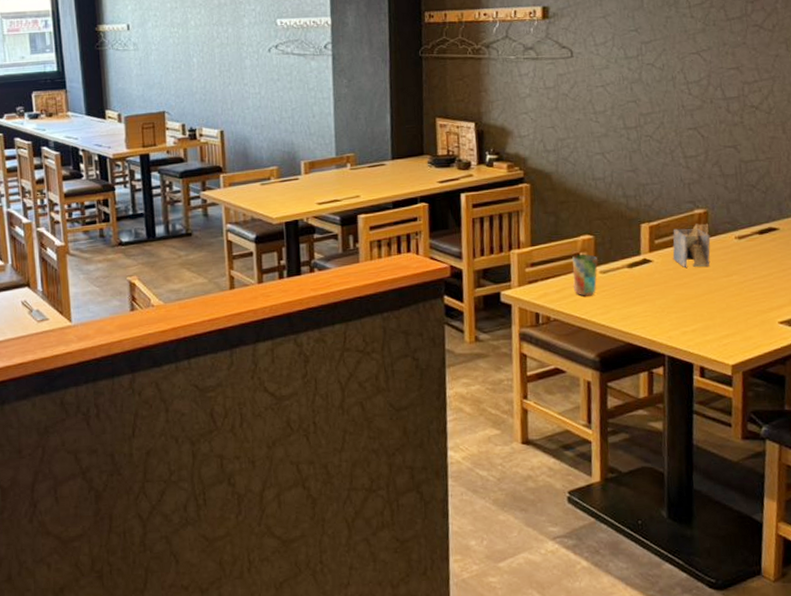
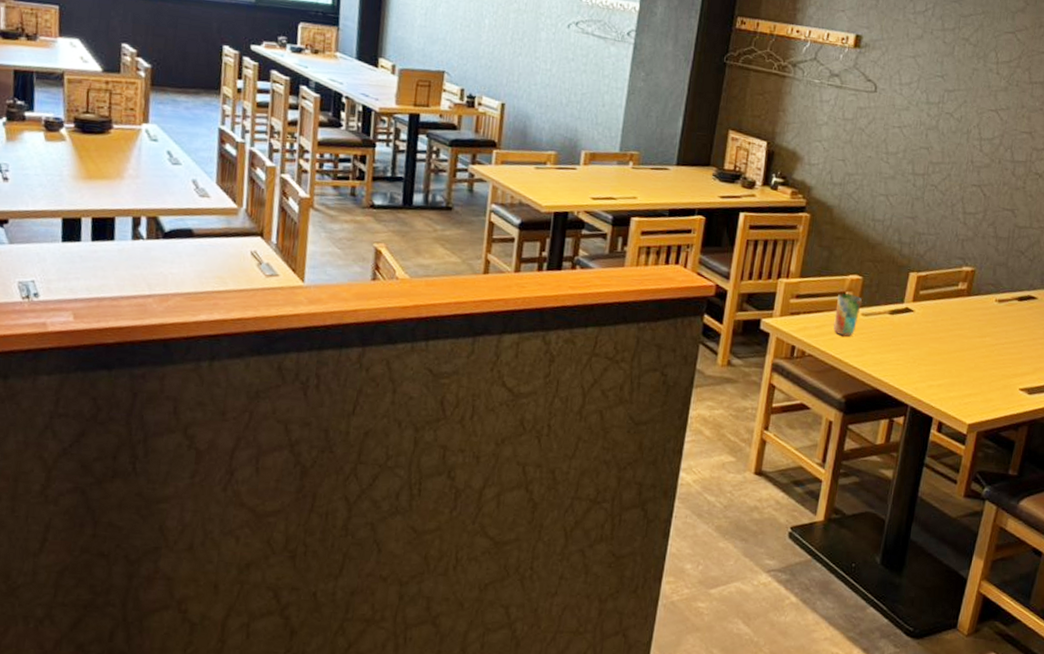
napkin holder: present [672,223,711,267] -> none [933,281,973,326]

